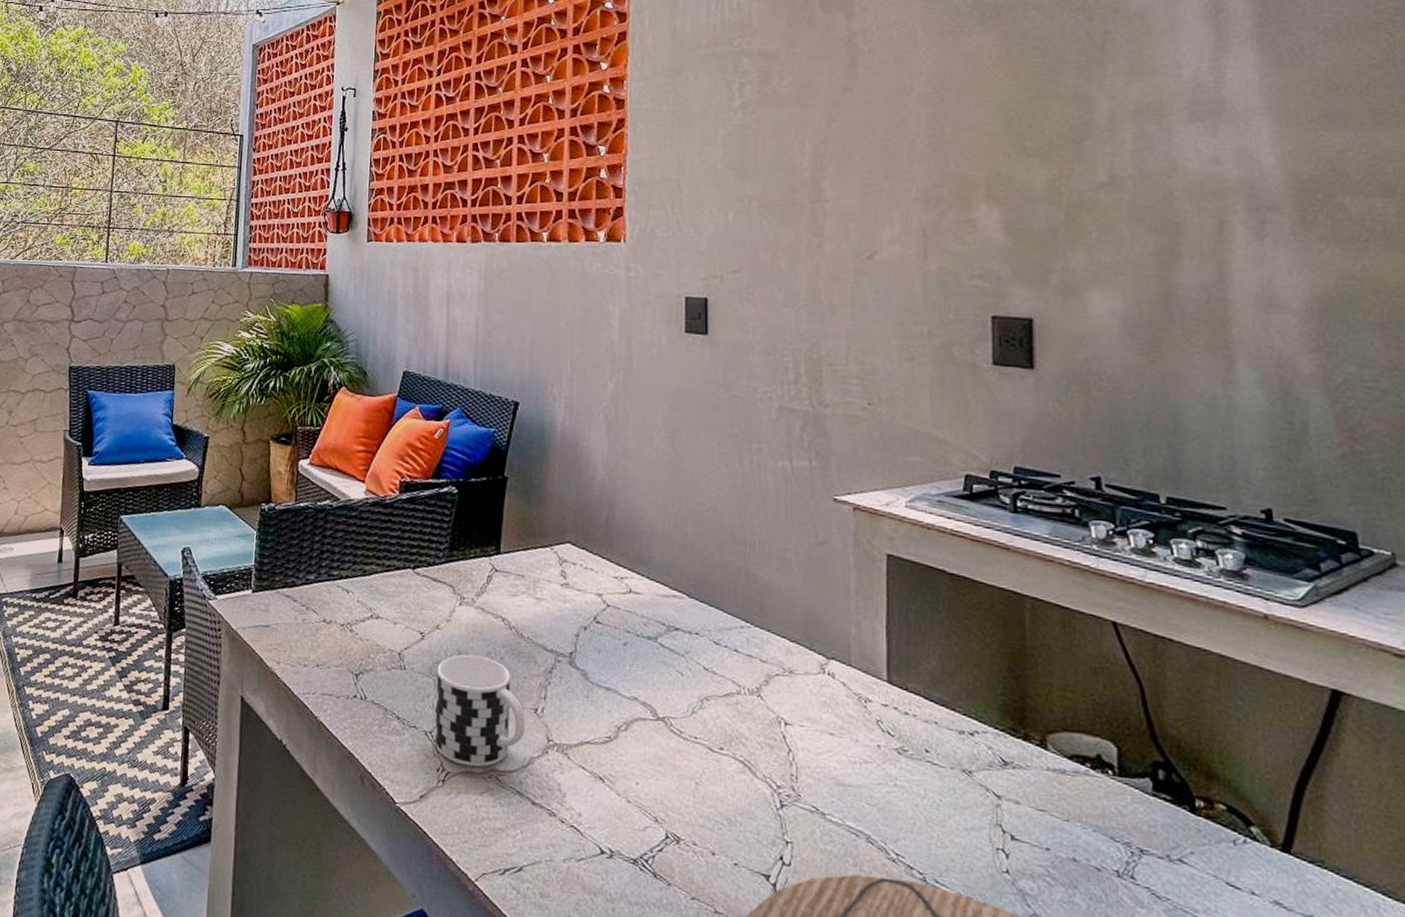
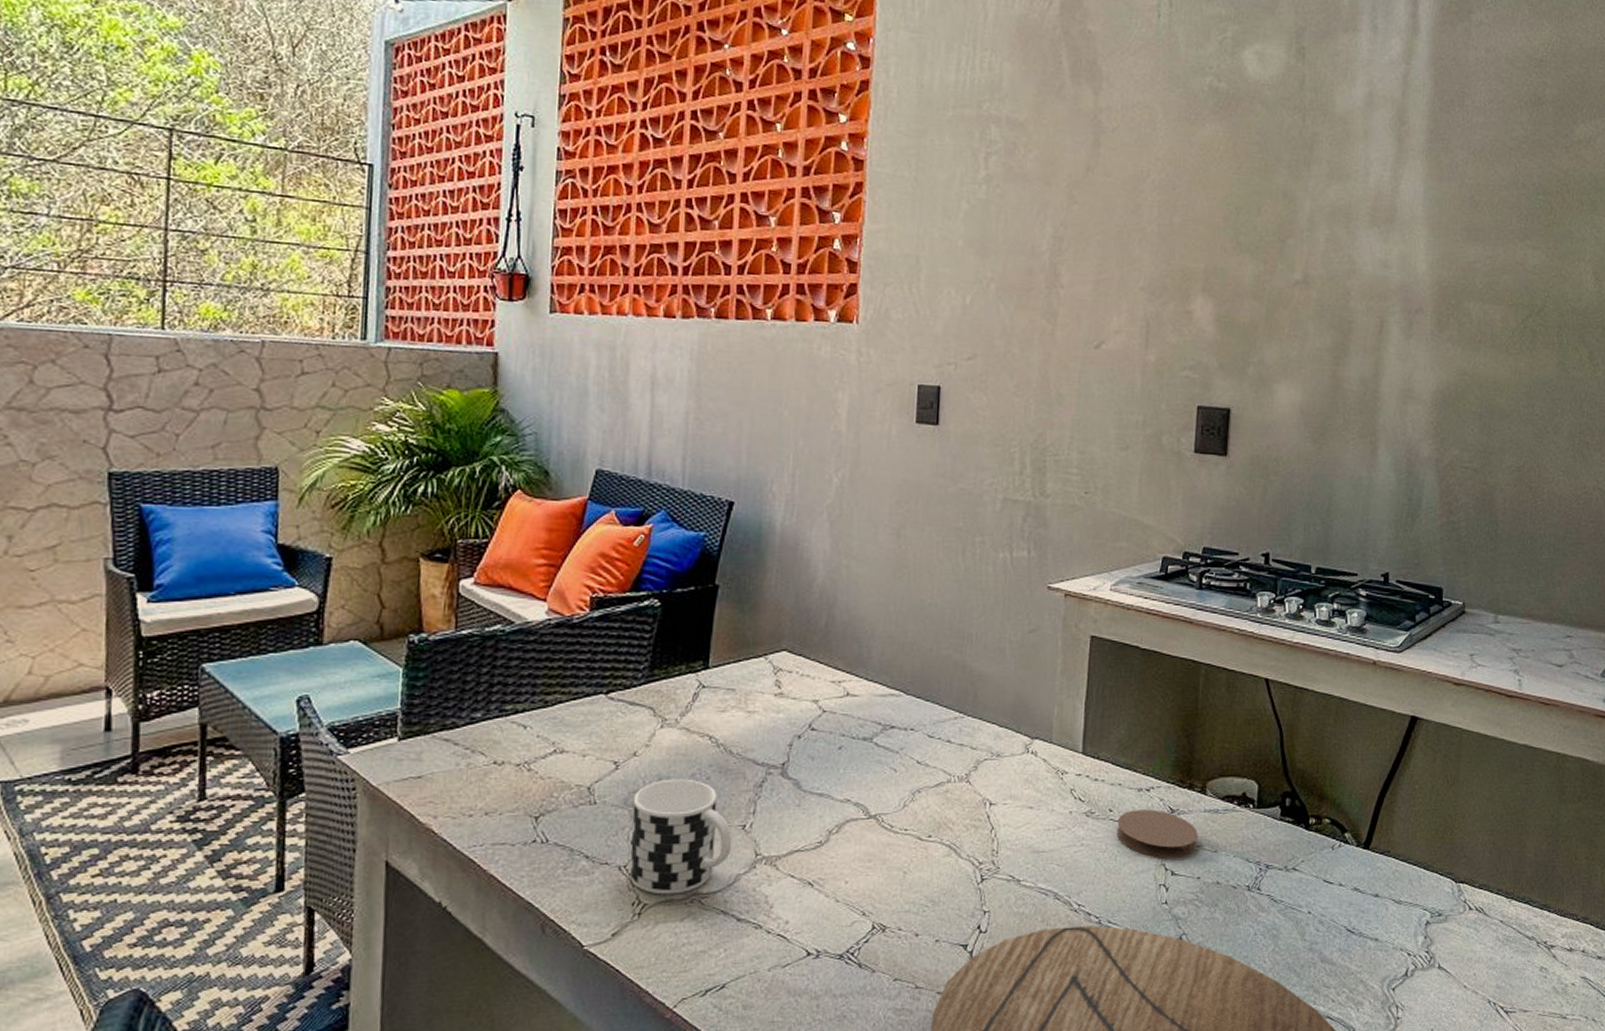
coaster: none [936,754,1042,821] -> present [1116,809,1198,858]

